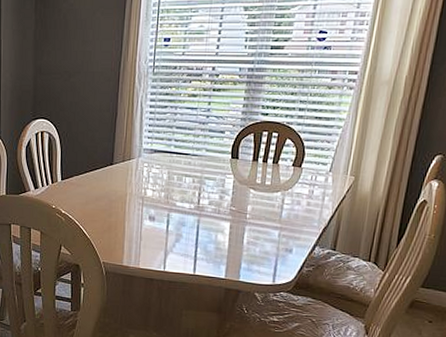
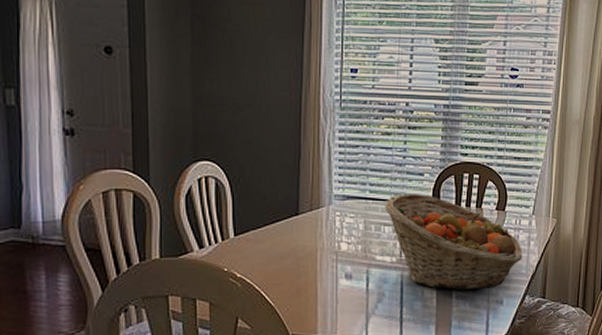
fruit basket: none [187,149,316,238] -> present [385,194,523,291]

